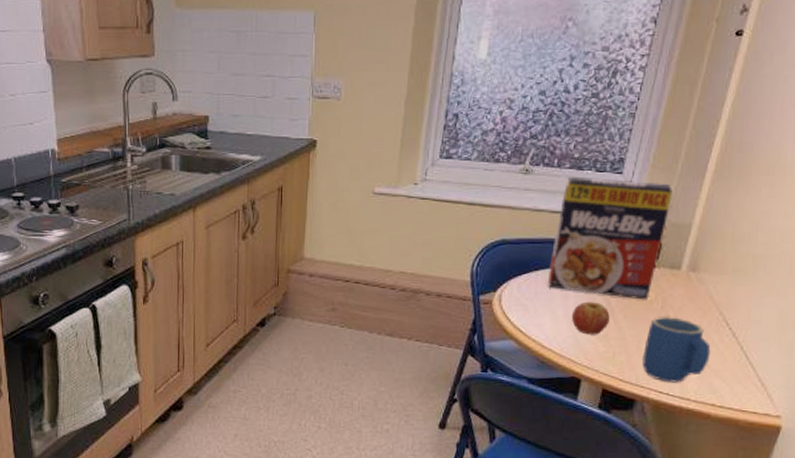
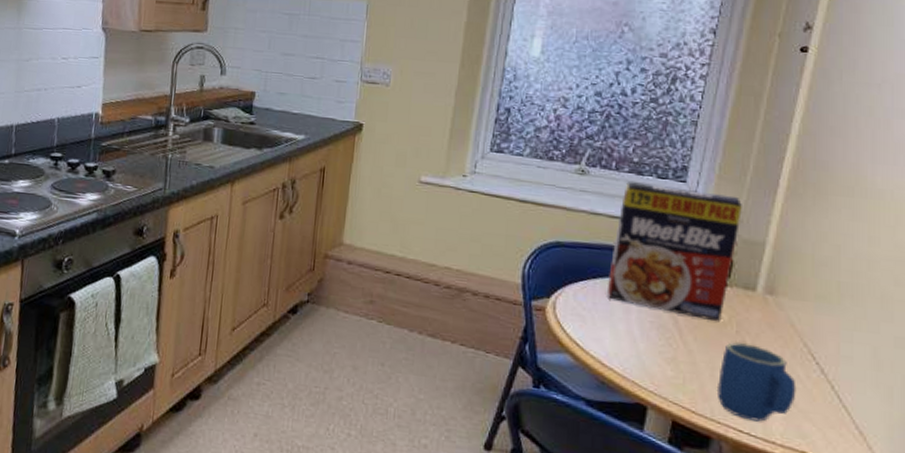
fruit: present [571,301,610,335] -> none [634,317,678,357]

